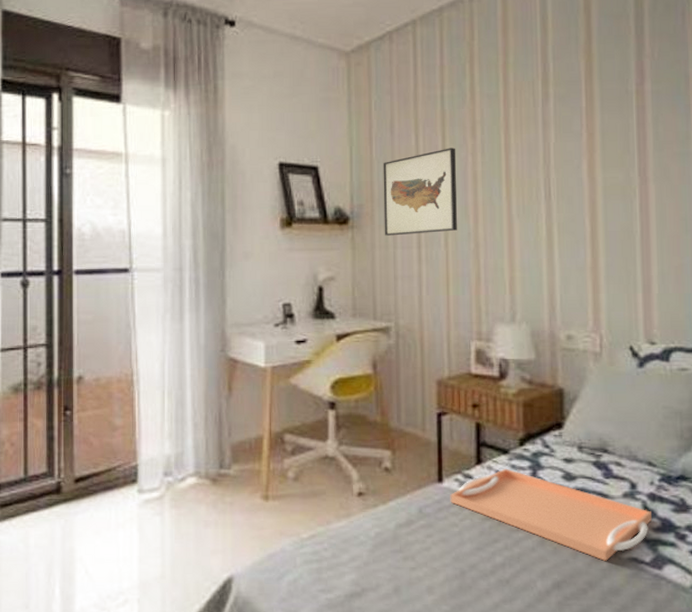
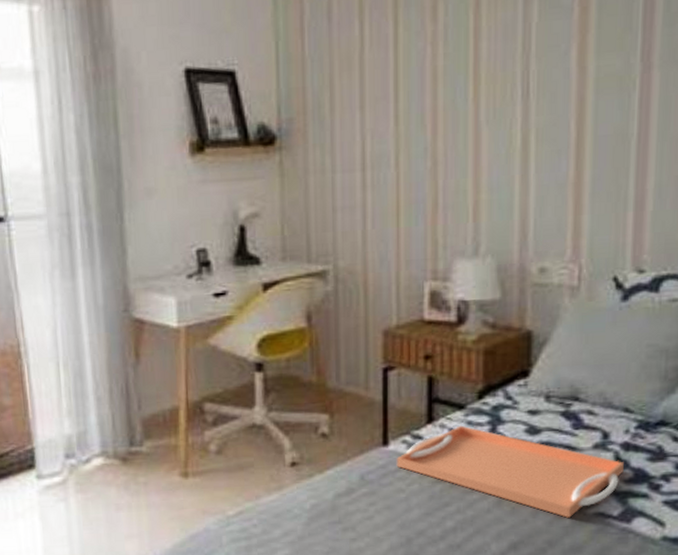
wall art: present [383,148,457,236] -> none [318,36,411,157]

